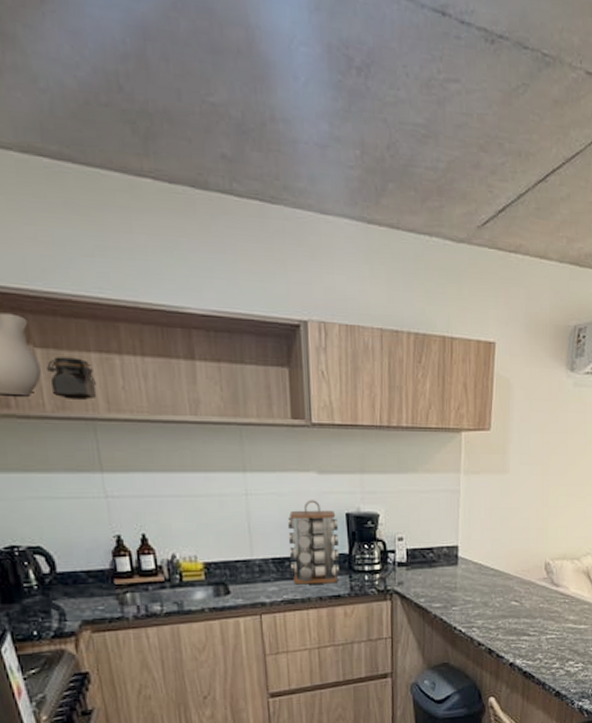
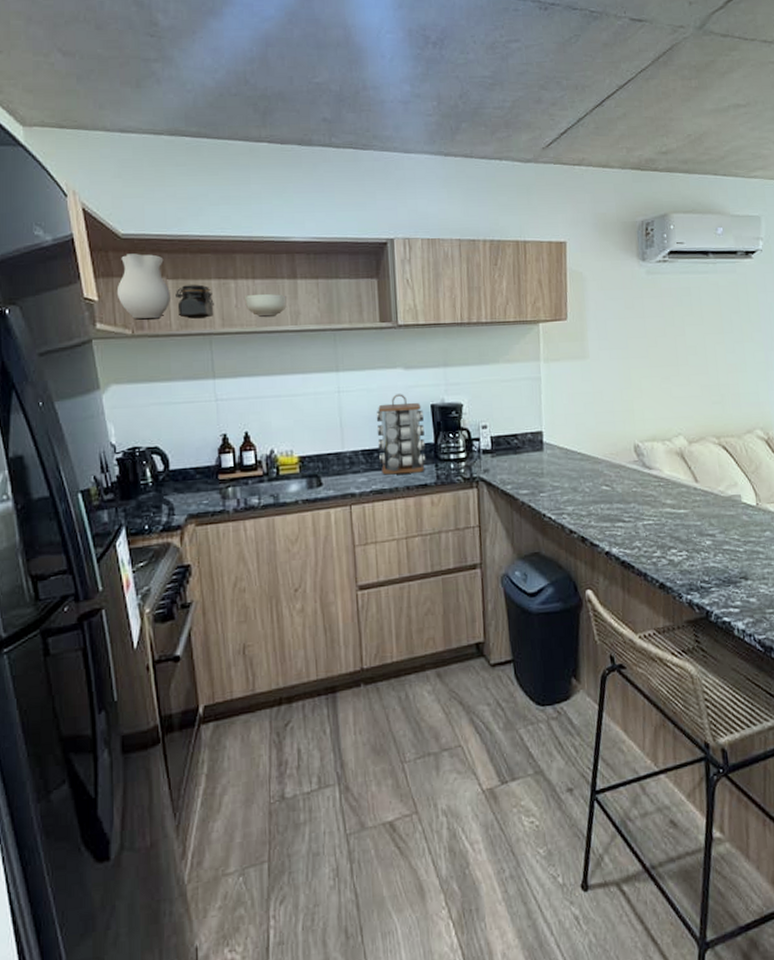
bowl: none [132,376,185,405] -> present [243,294,288,318]

